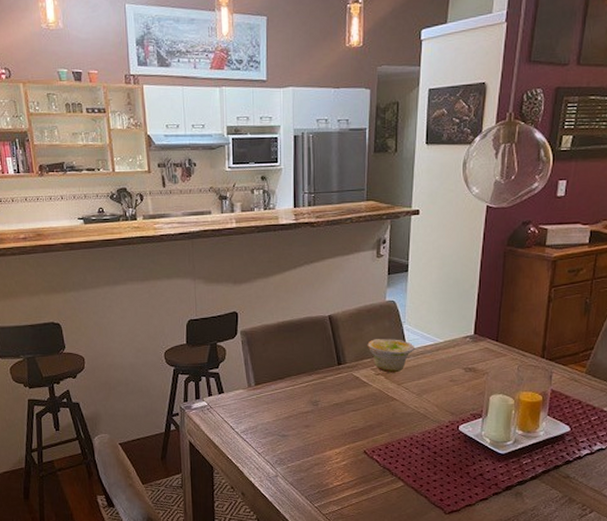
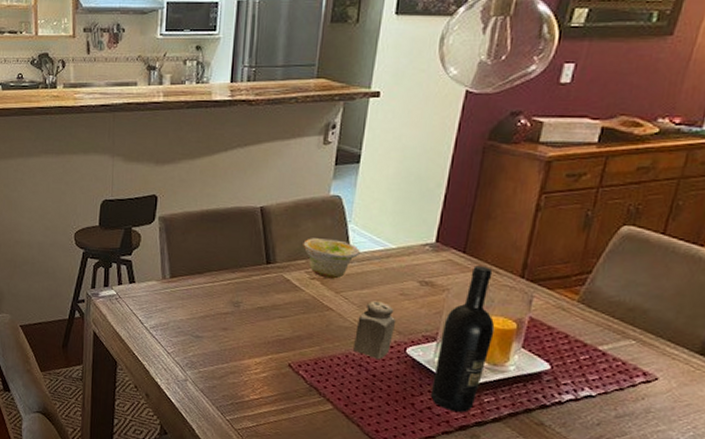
salt shaker: none [417,388,449,438] -> present [354,301,397,359]
wine bottle: none [481,351,526,475] -> present [430,266,495,413]

